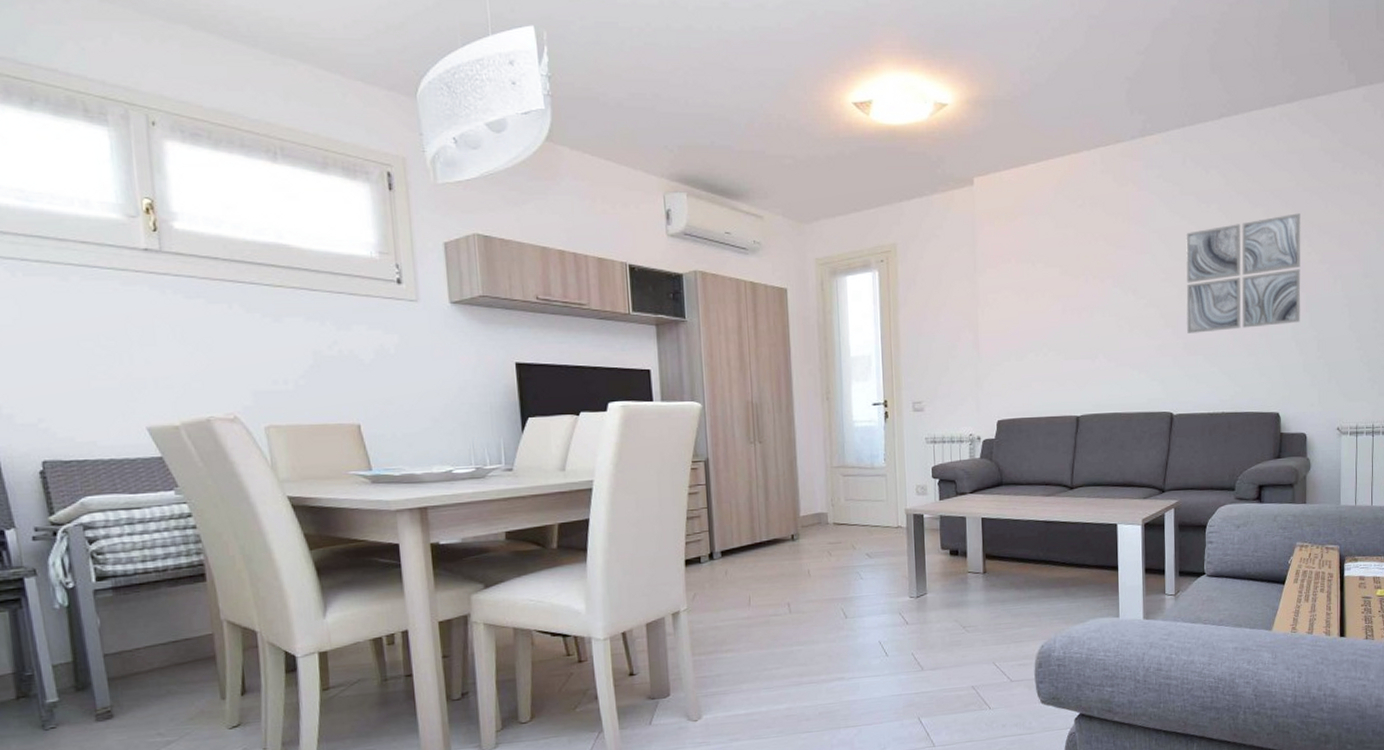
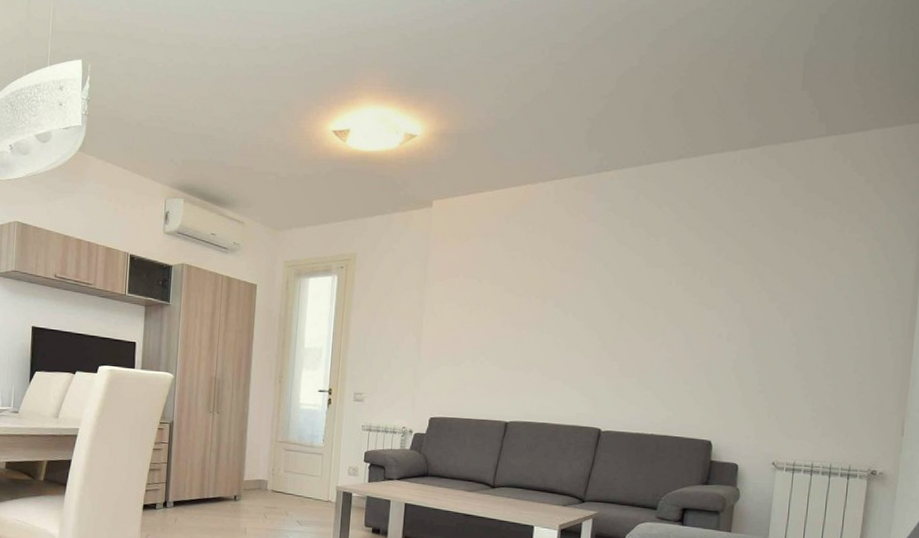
wall art: present [1186,213,1301,333] -> none [624,252,754,357]

